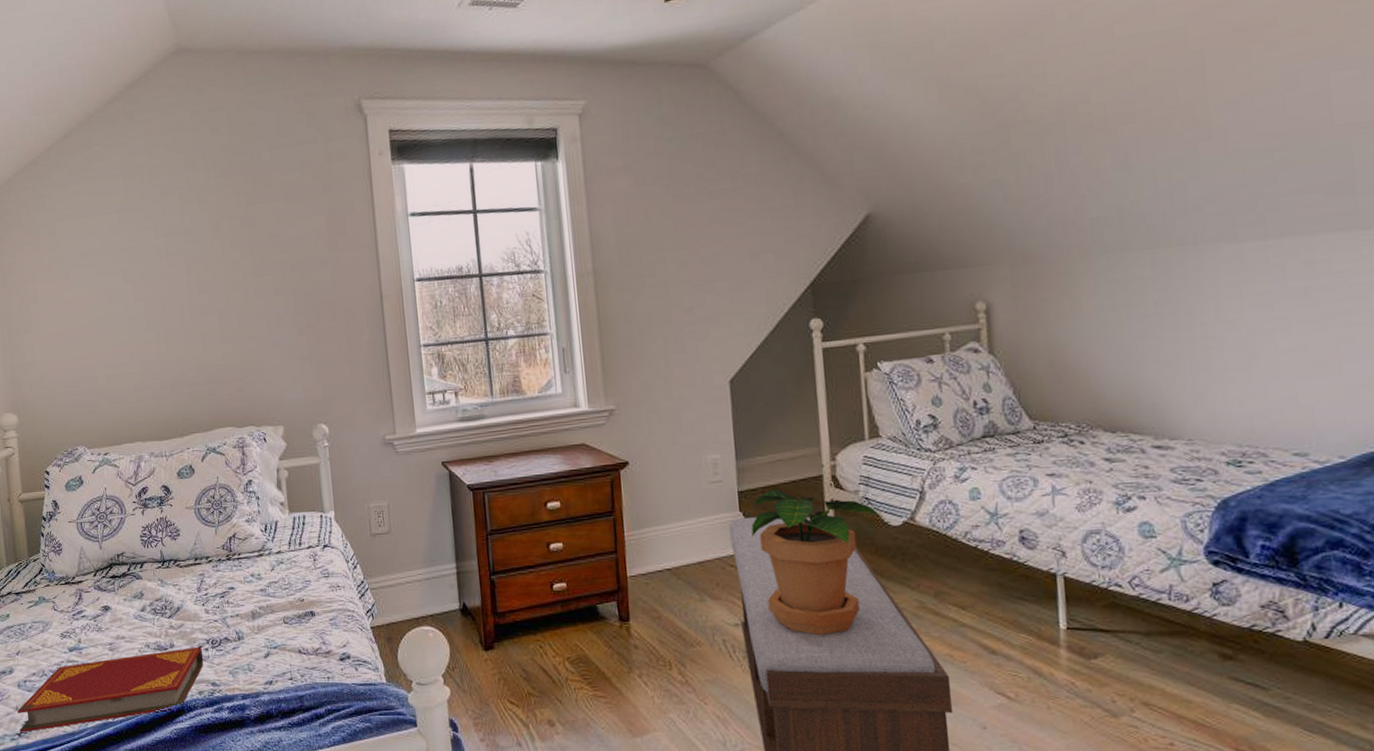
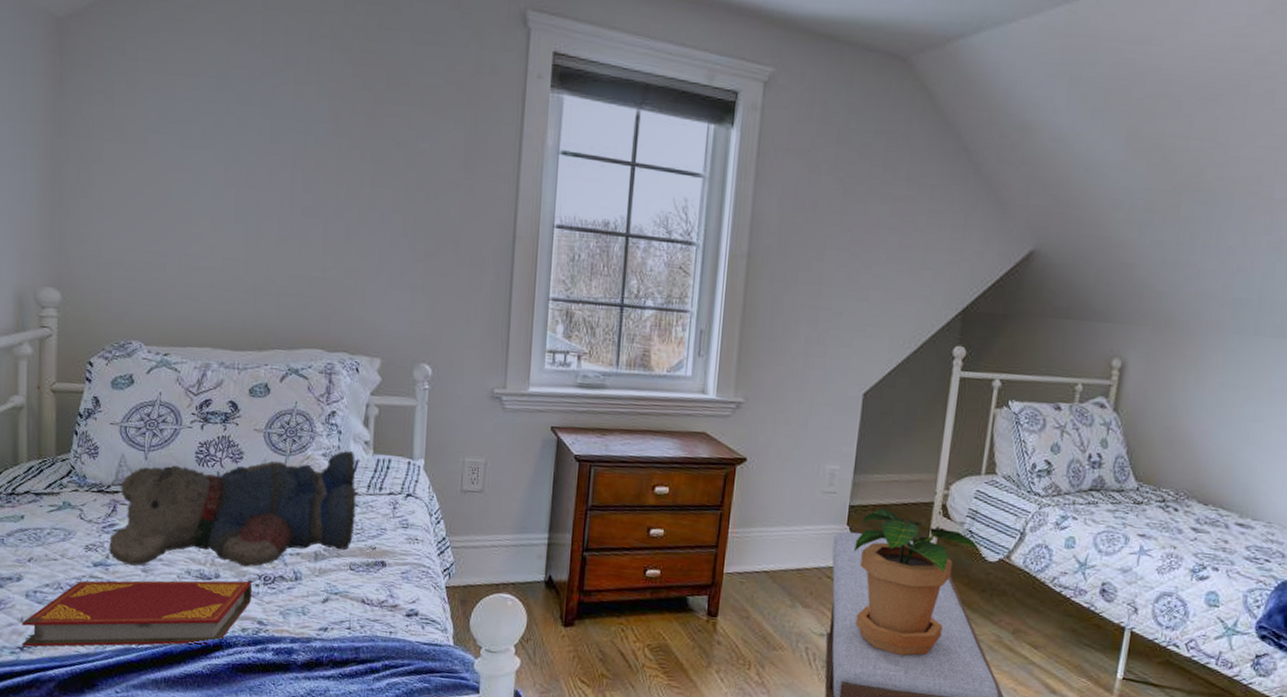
teddy bear: none [79,514,283,647] -> present [108,451,358,567]

